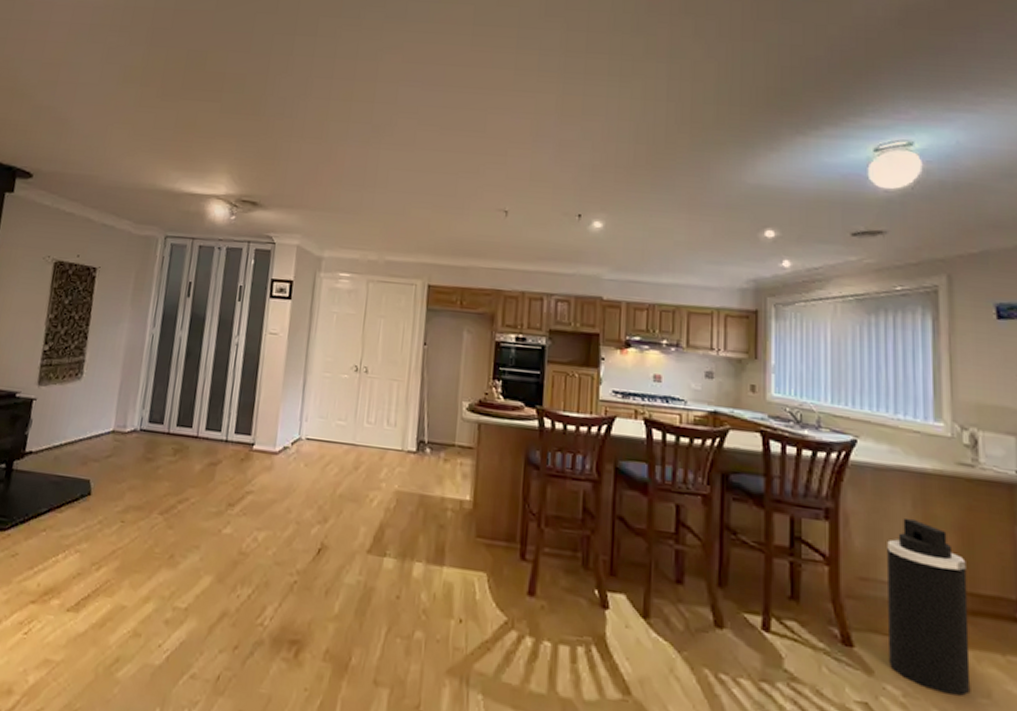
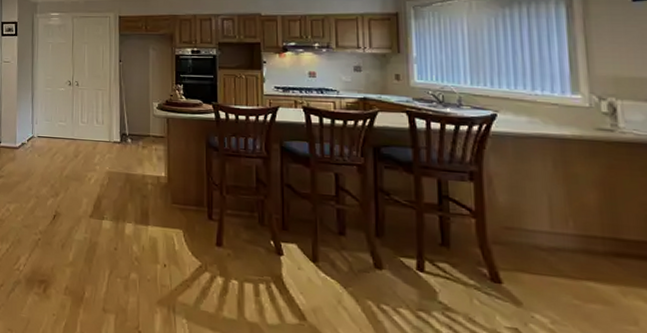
trash can: present [887,517,971,696] -> none [530,177,618,324]

